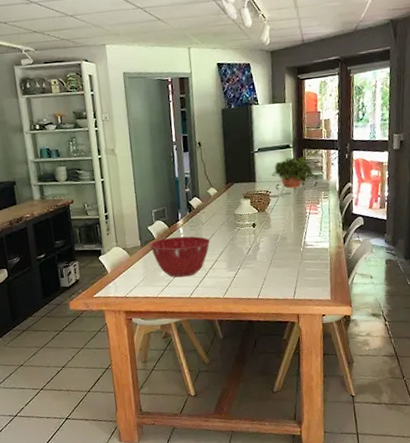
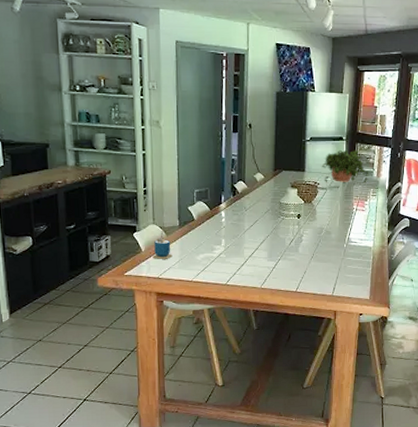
cup: none [118,251,137,279] -> present [152,230,173,259]
mixing bowl: present [149,236,211,278] -> none [188,220,253,263]

